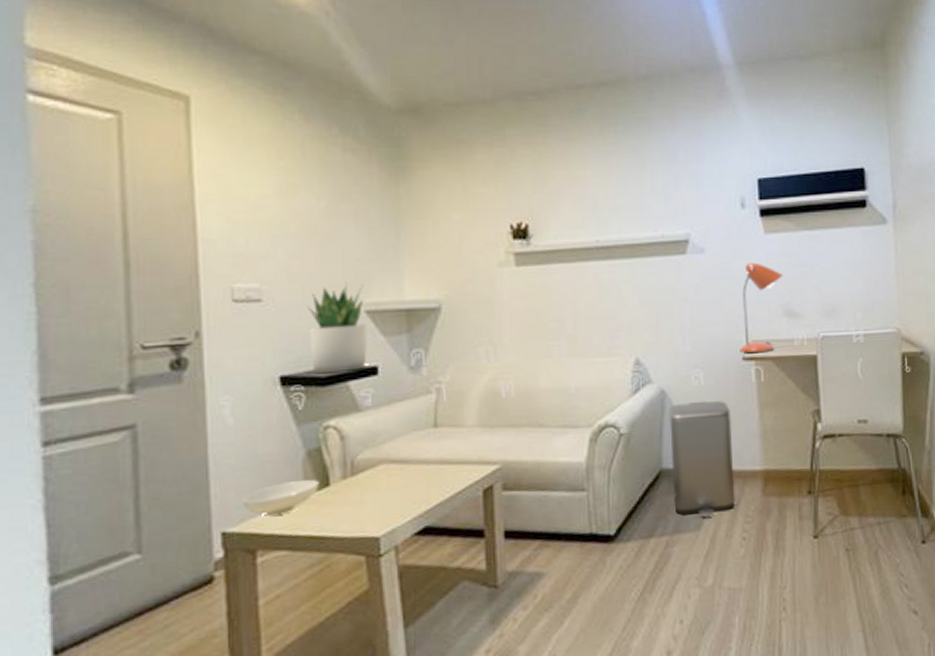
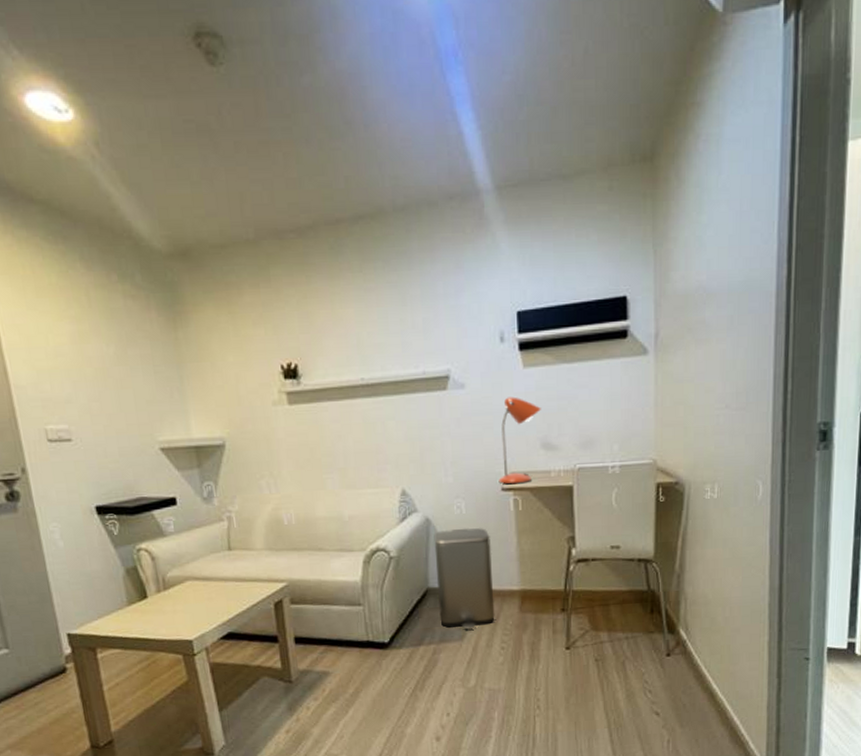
bowl: present [242,479,319,516] -> none [79,592,139,621]
planter: present [307,283,367,374] -> none [110,423,166,504]

